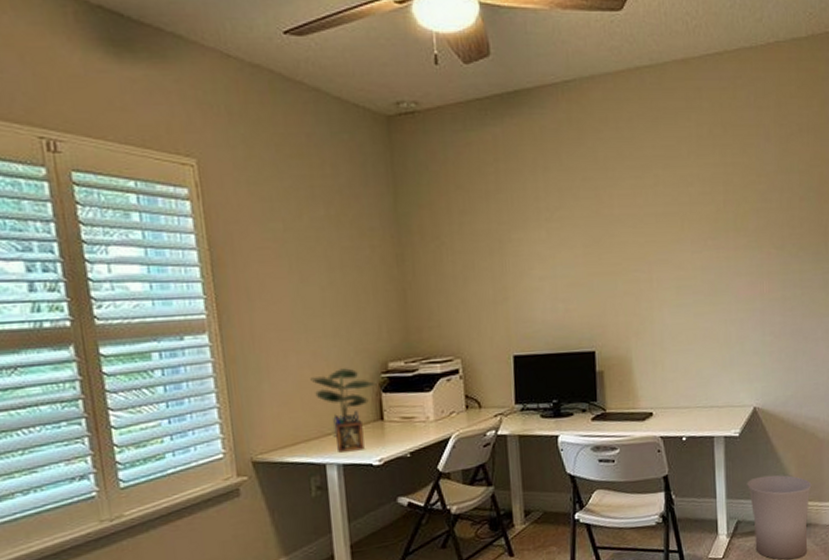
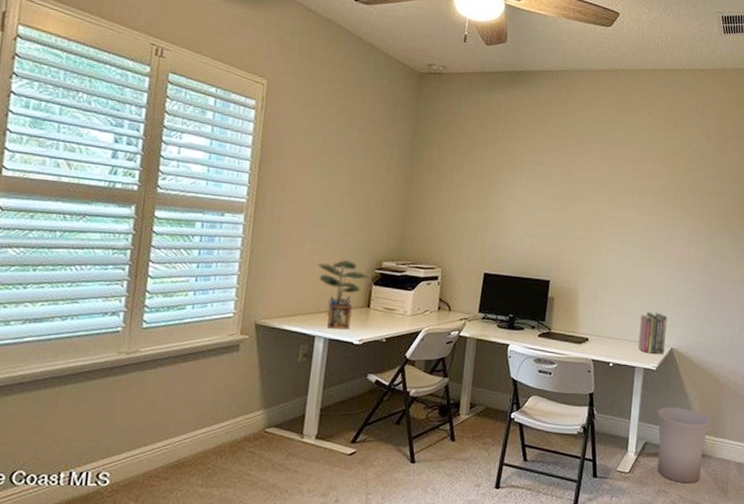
books: none [712,368,746,419] -> present [638,312,668,355]

